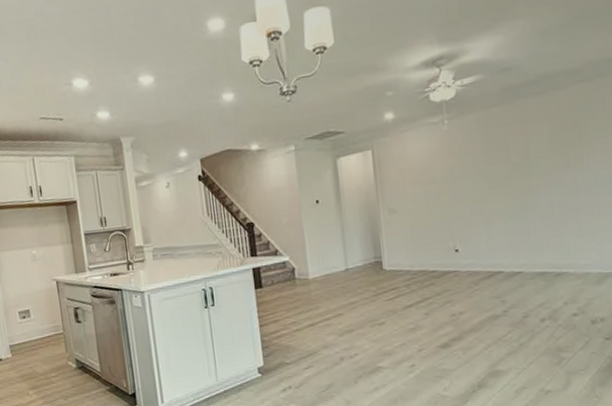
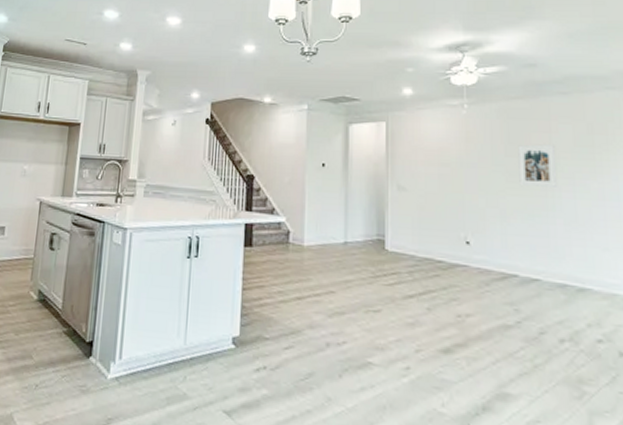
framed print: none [497,146,536,191] -> present [518,144,558,187]

